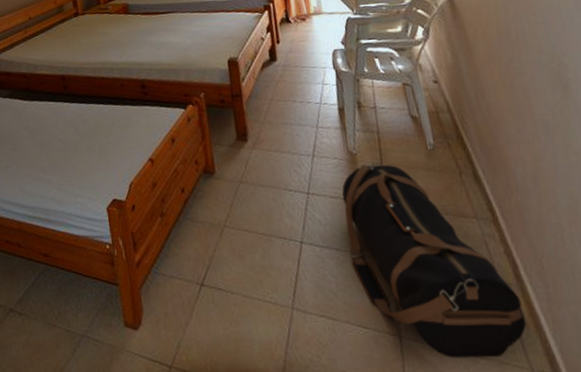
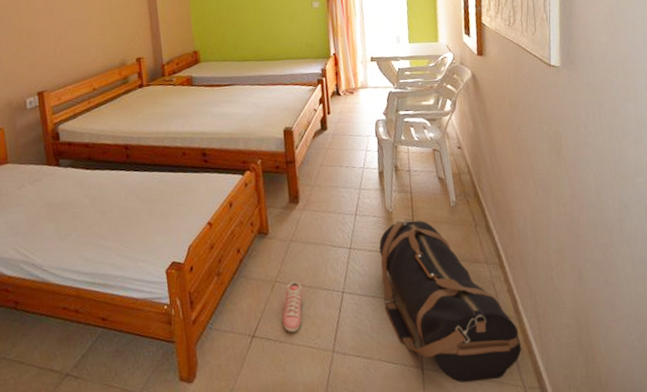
sneaker: none [233,226,256,284] -> present [282,281,303,333]

